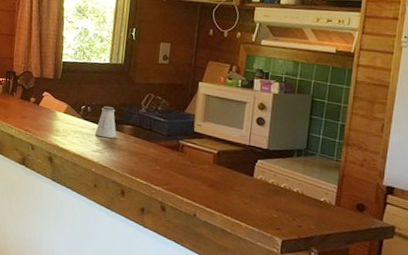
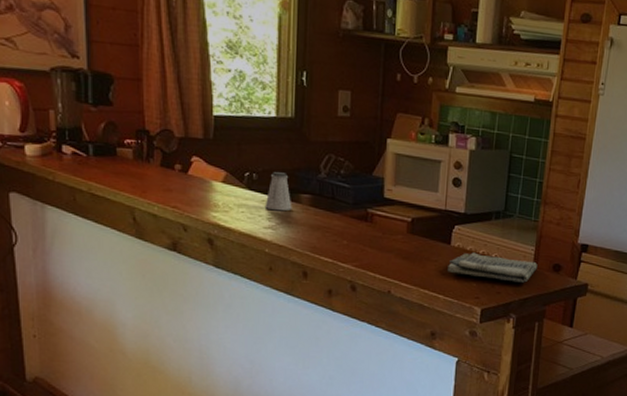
dish towel: none [250,185,340,219] -> present [448,252,538,283]

